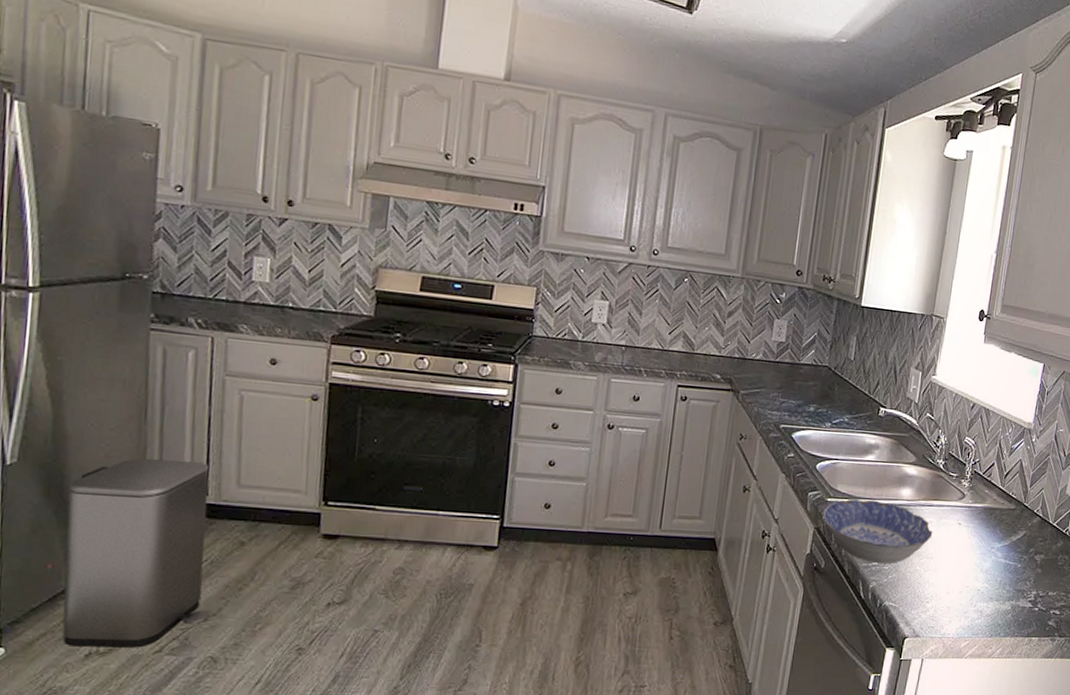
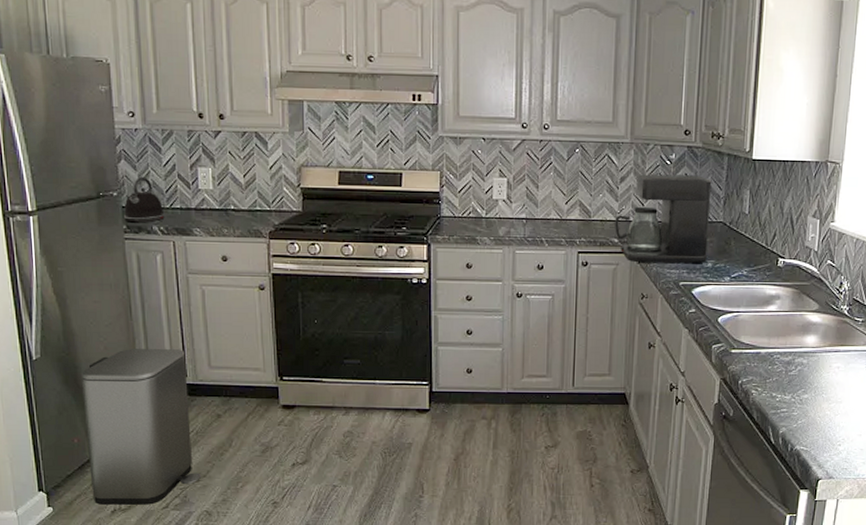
kettle: none [153,259,206,314] -> present [124,176,165,223]
coffee maker: none [718,310,820,407] -> present [615,174,712,263]
bowl: present [823,498,933,563] -> none [728,349,841,409]

